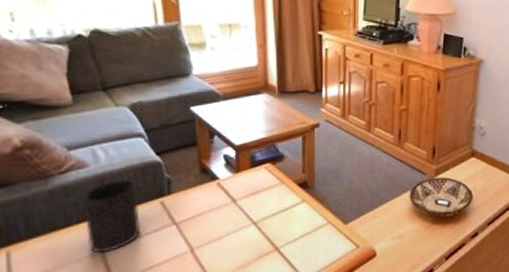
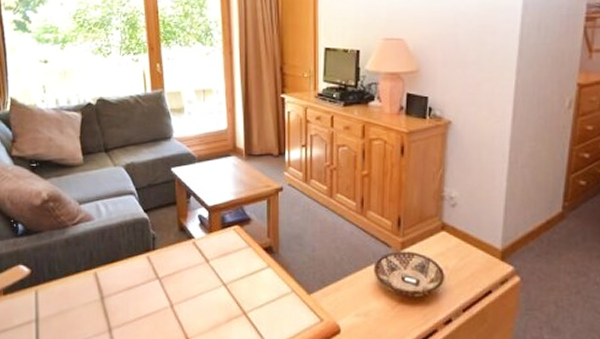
cup: present [82,180,142,252] -> none [88,234,132,299]

